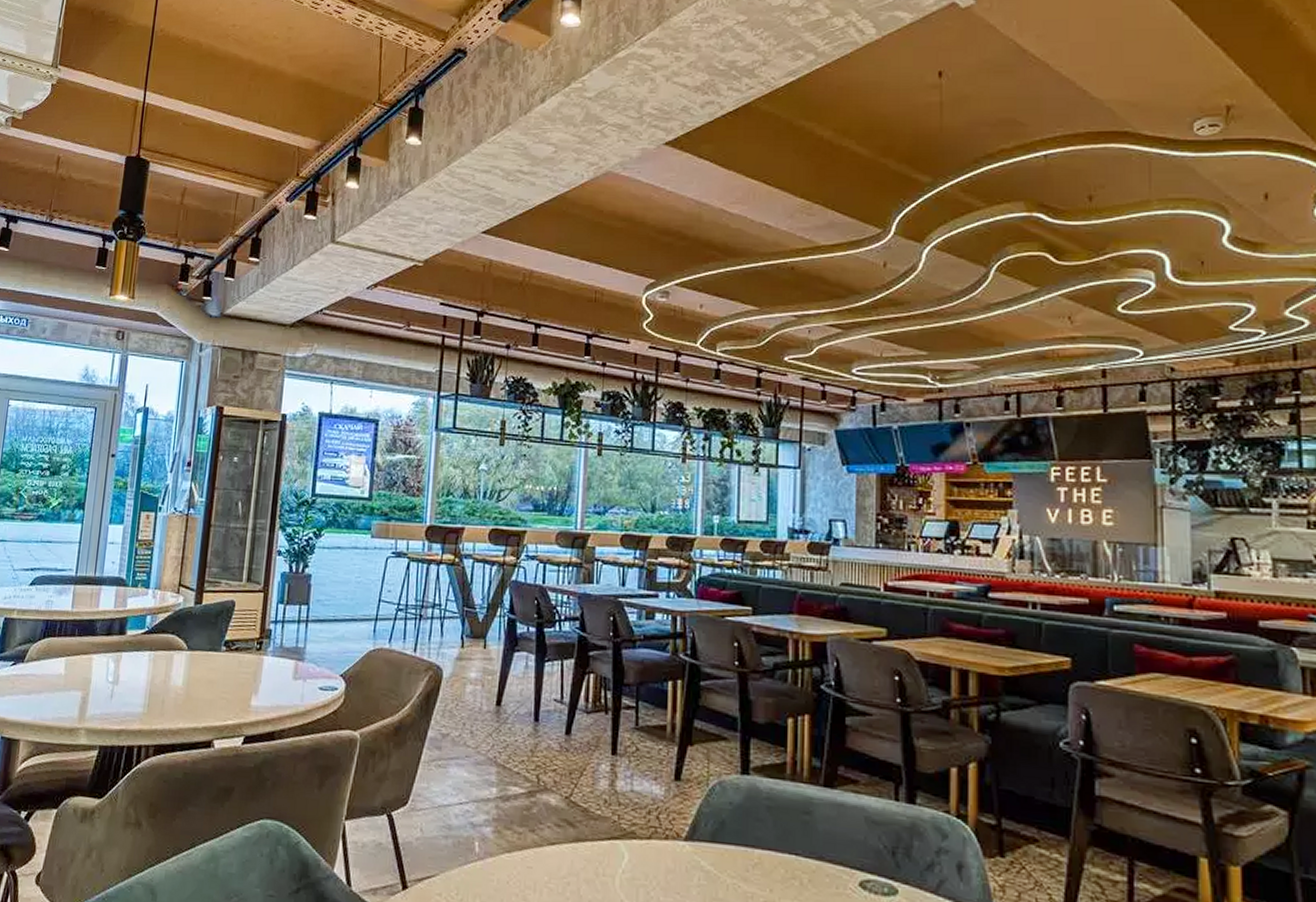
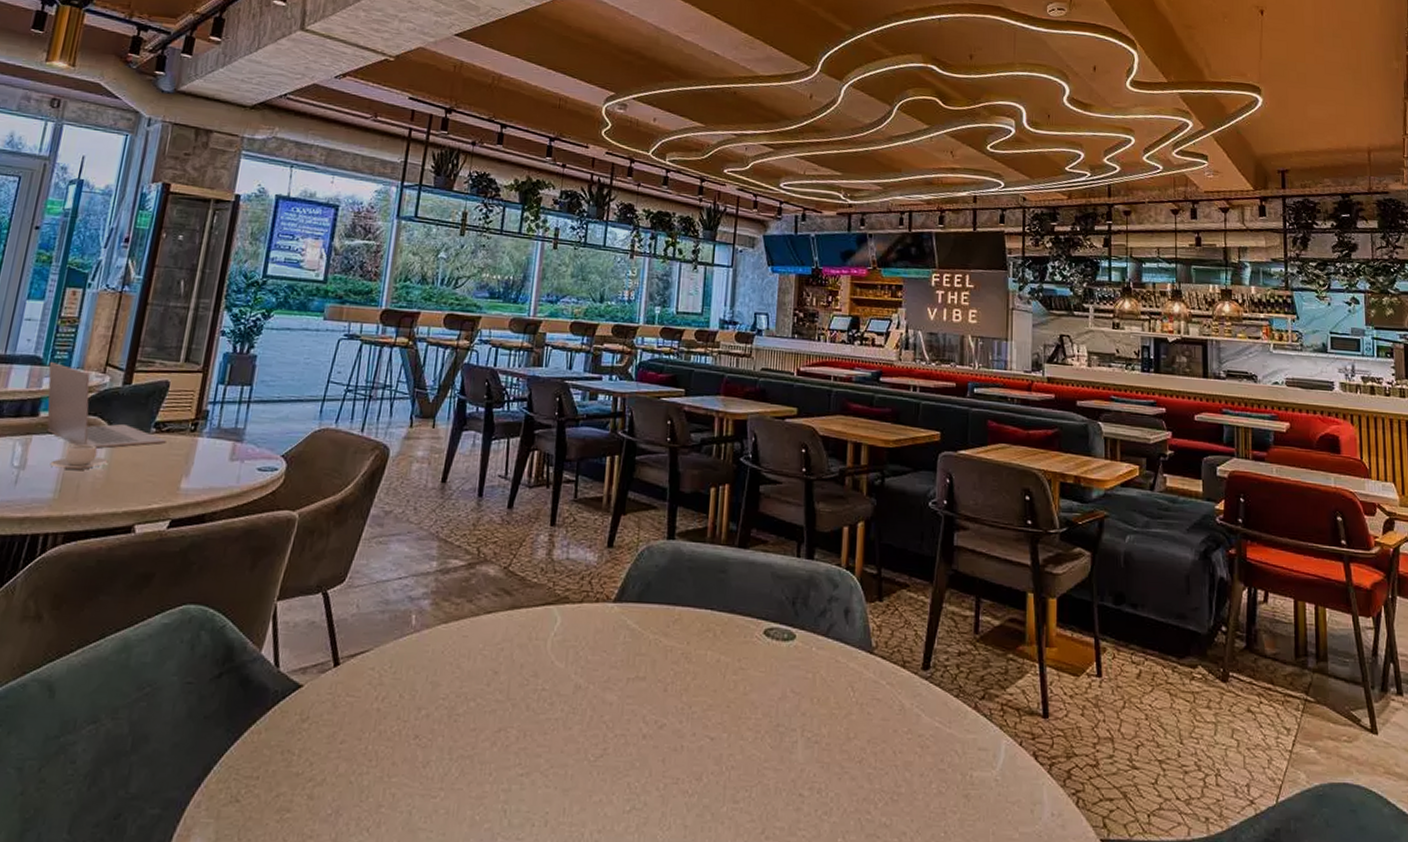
laptop: none [131,583,236,666] -> present [46,362,166,449]
teacup: none [138,661,187,687] -> present [50,444,109,471]

